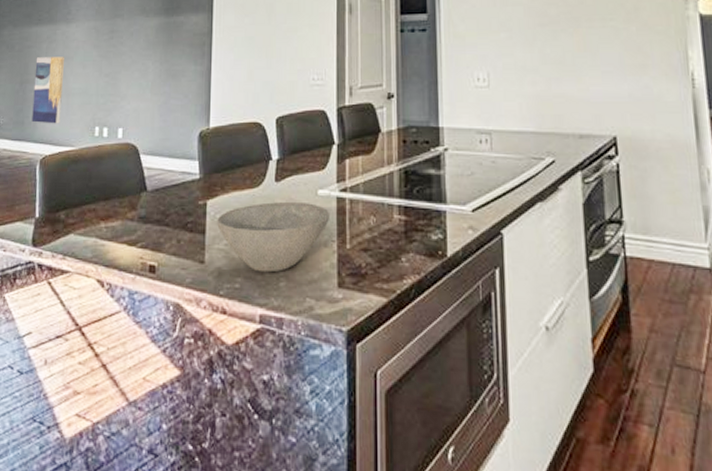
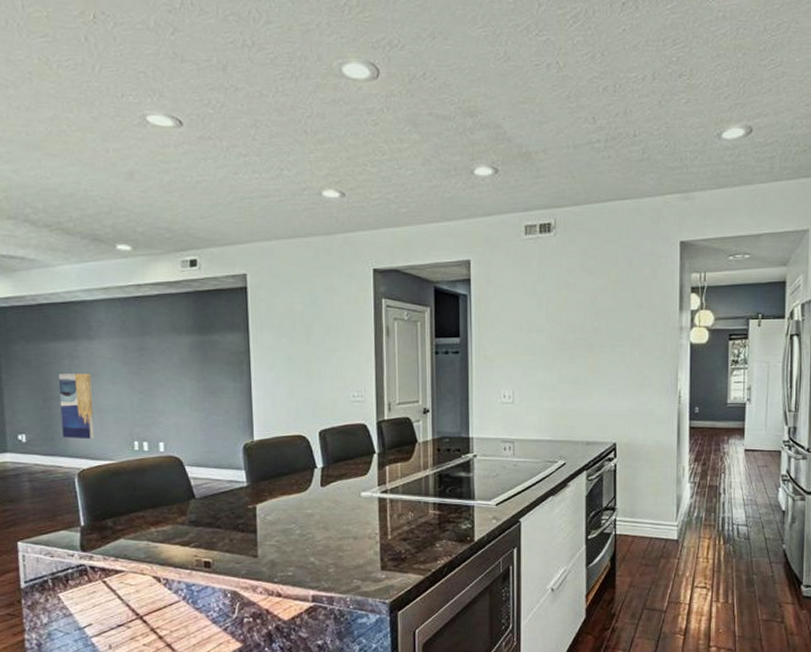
bowl: present [217,201,329,273] -> none [267,502,372,562]

